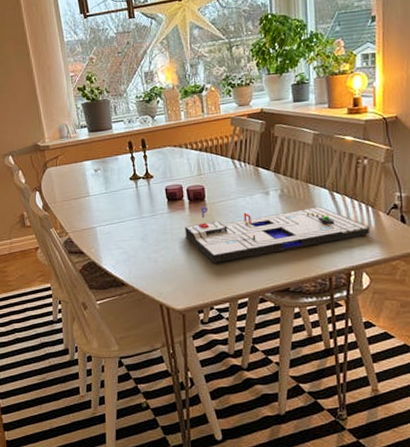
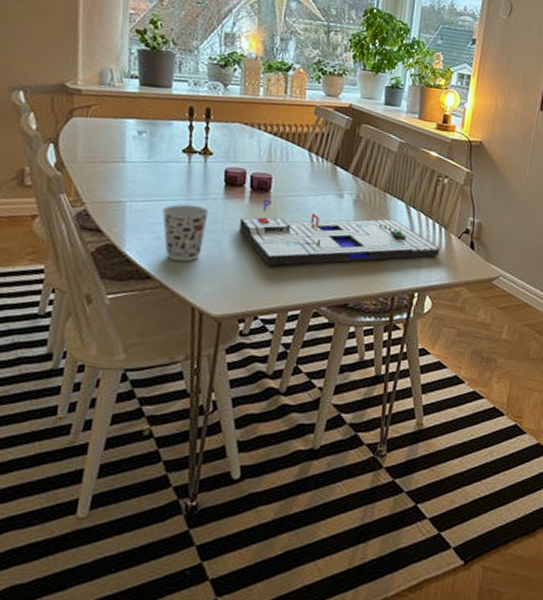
cup: none [123,221,159,269] -> present [162,204,209,262]

